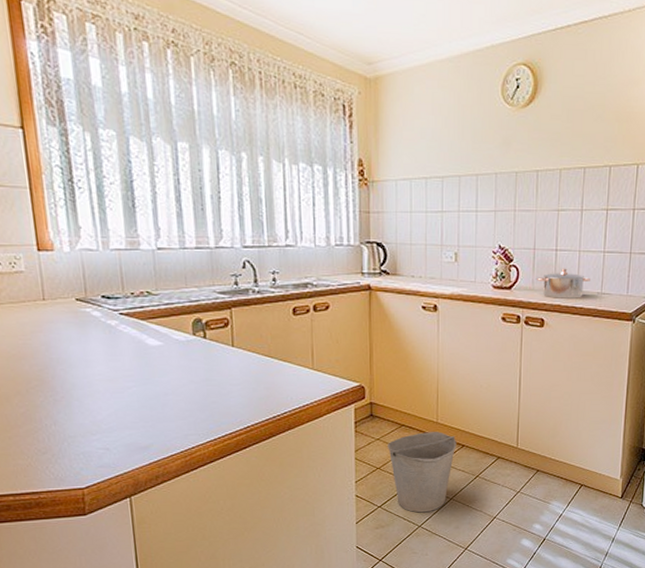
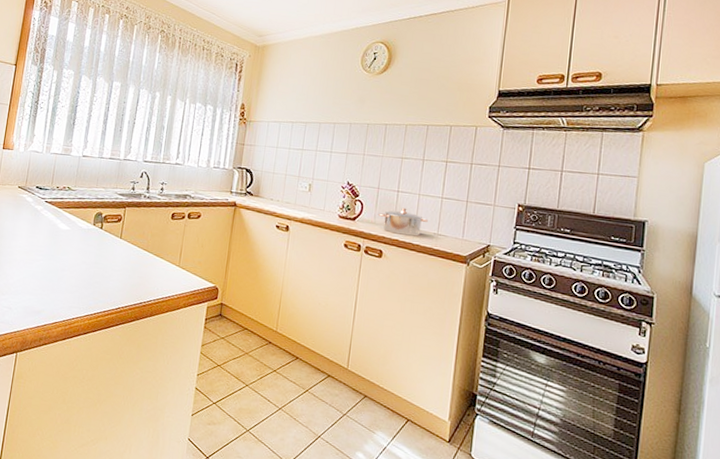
bucket: present [388,432,457,513] -> none [230,338,292,418]

